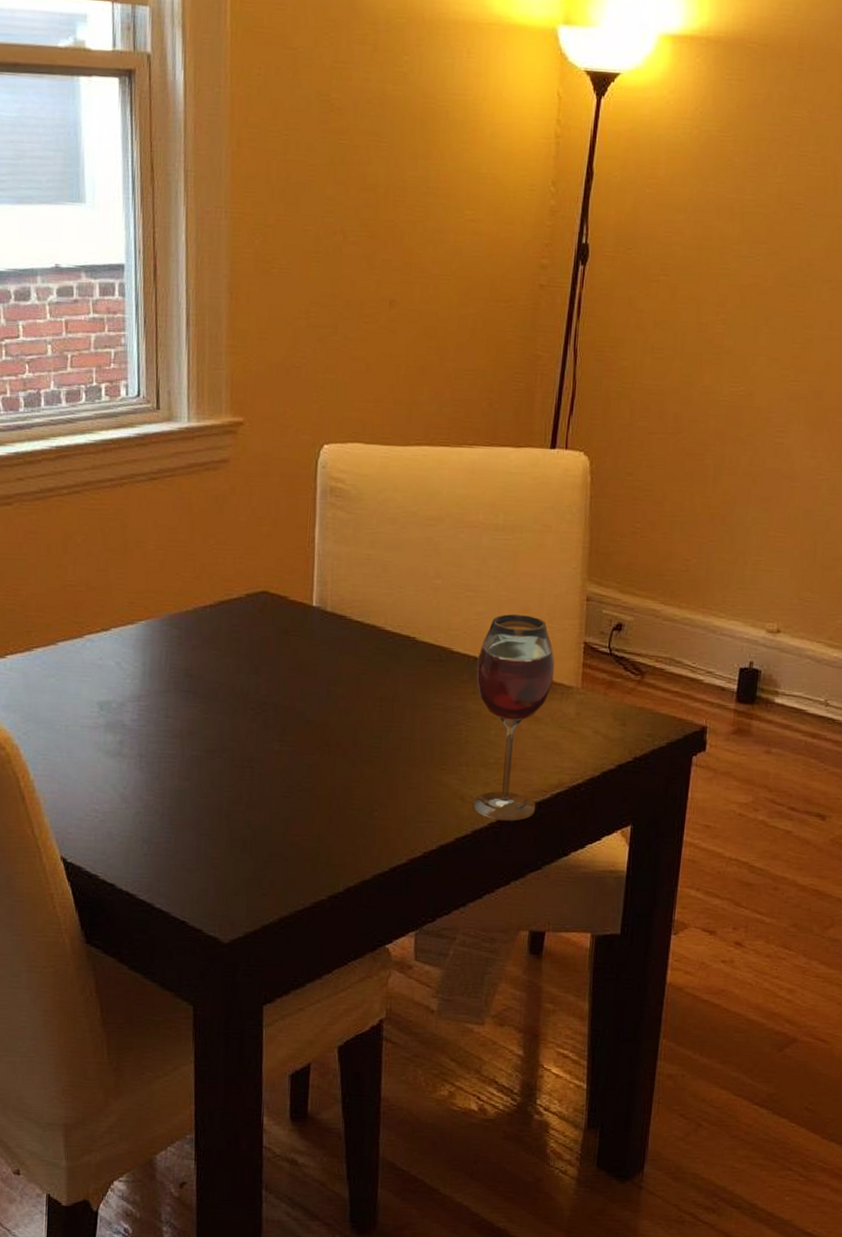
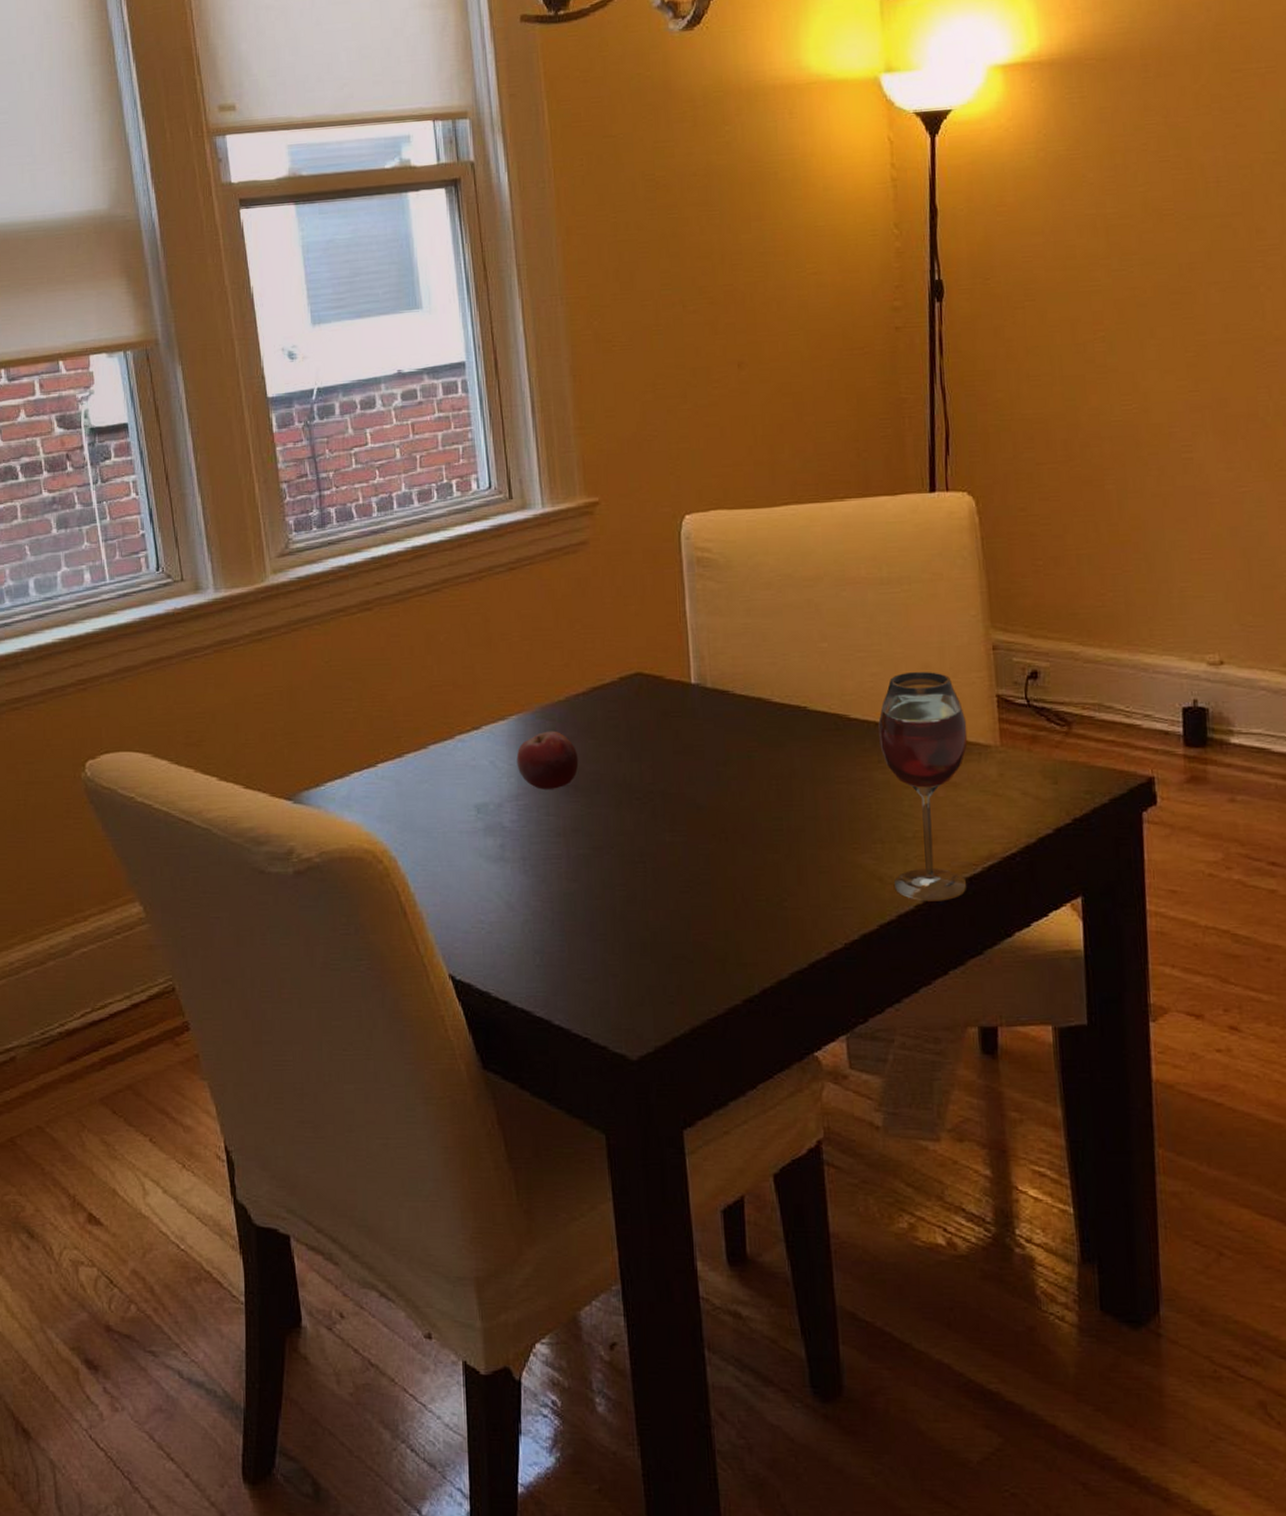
fruit: none [141,638,201,694] -> present [516,730,579,790]

